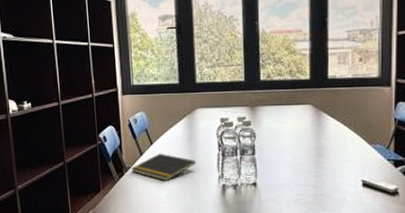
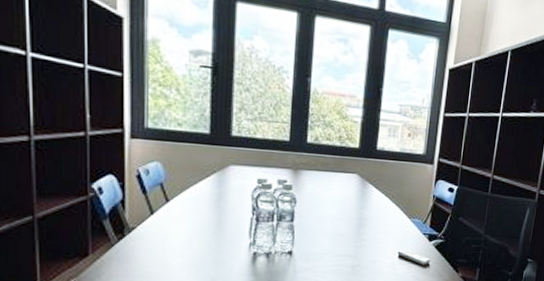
notepad: present [131,153,197,181] -> none [136,213,224,246]

